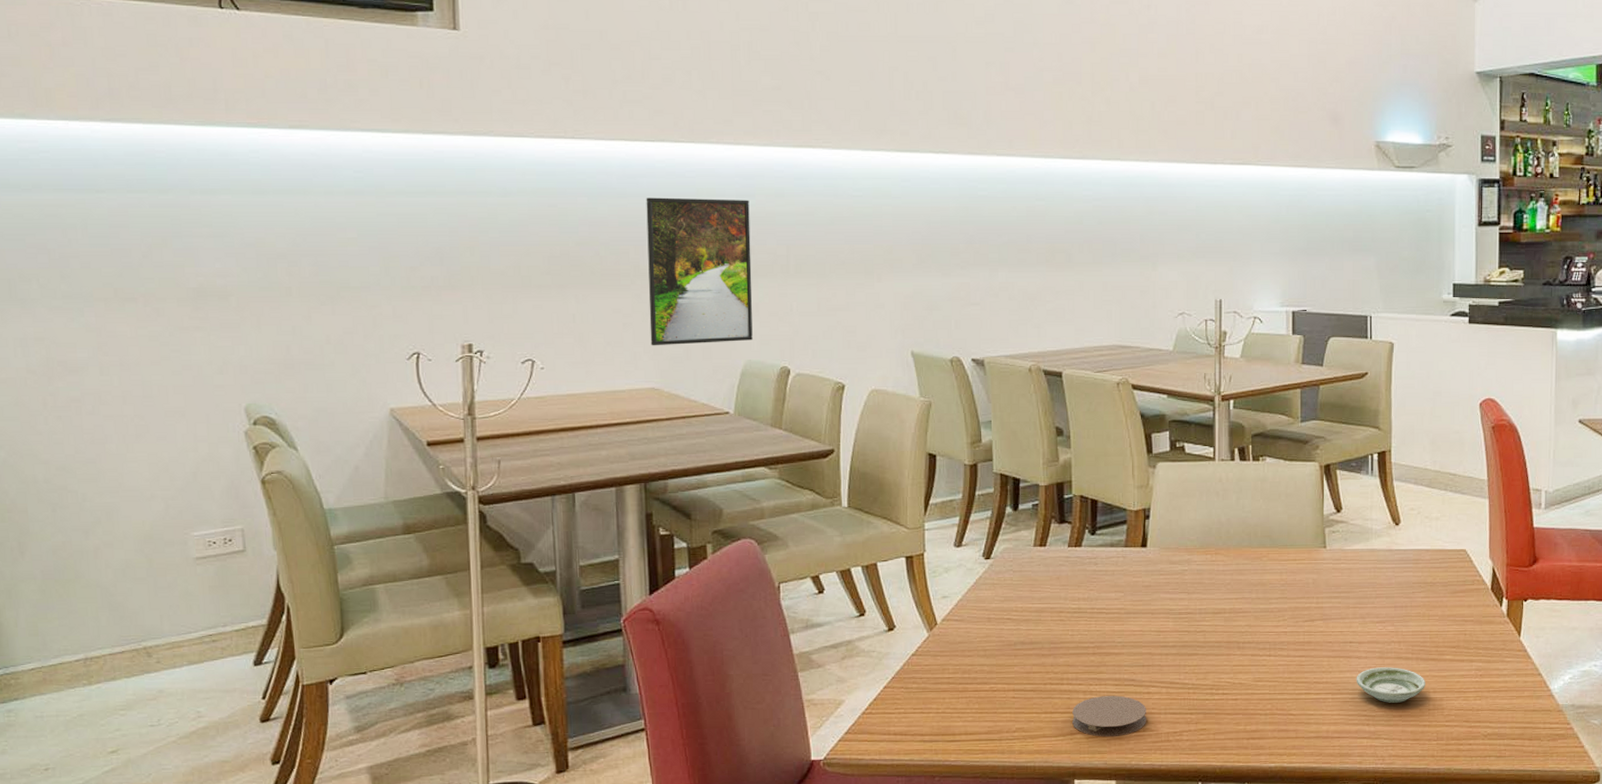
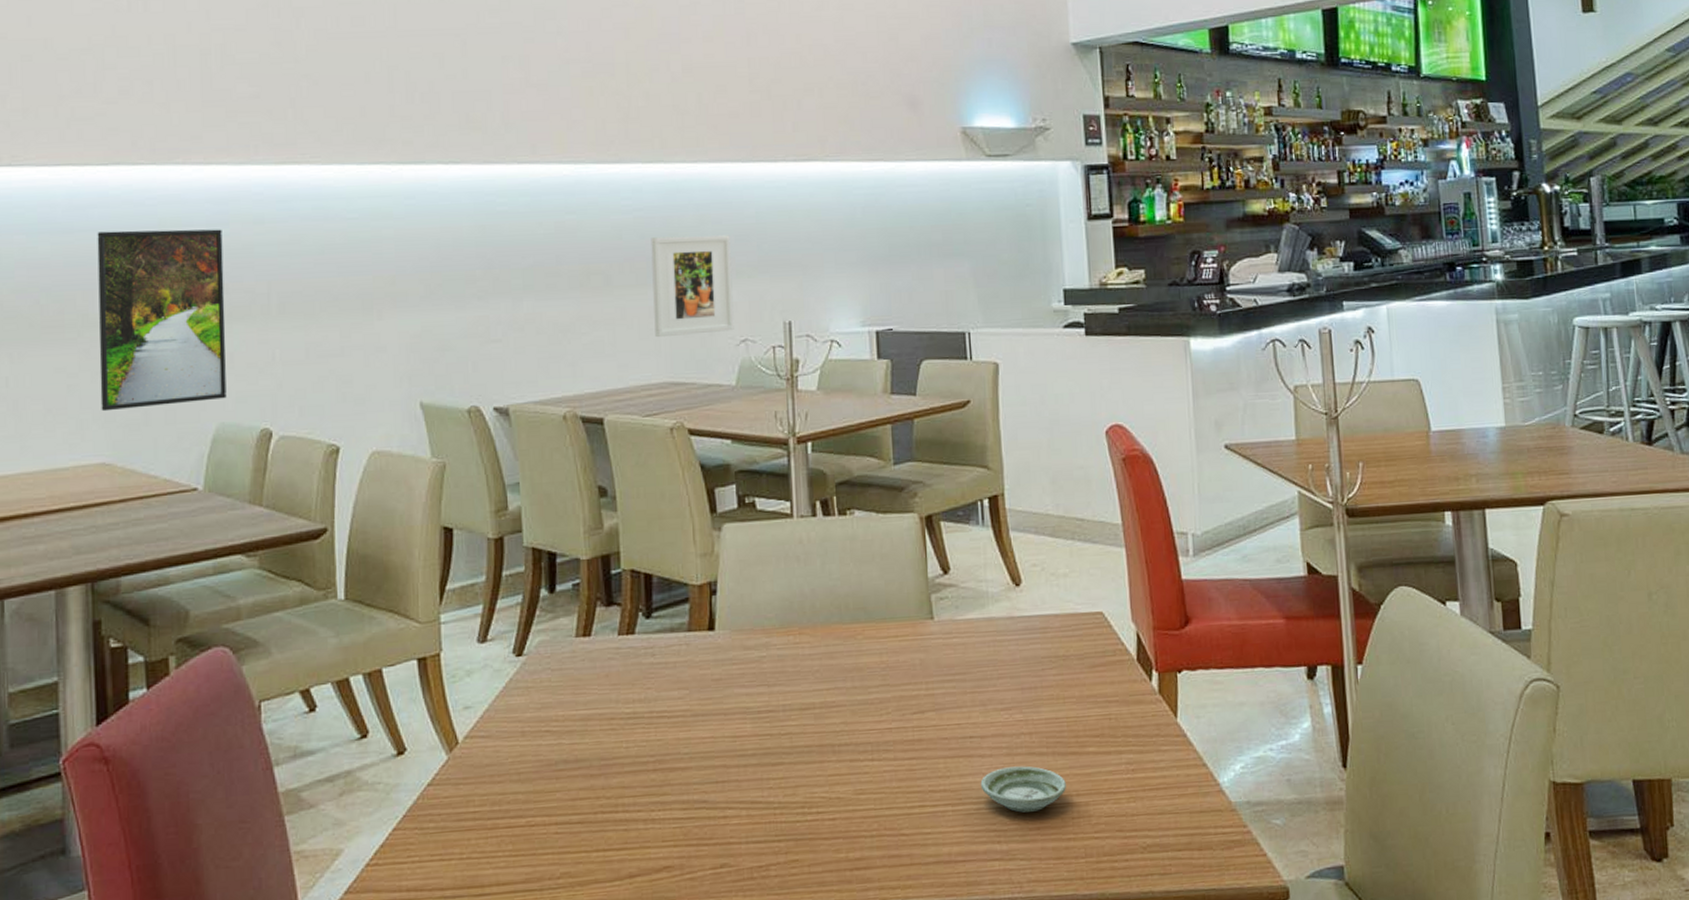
coaster: present [1072,695,1146,737] -> none [630,822,724,878]
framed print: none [1107,223,1174,308] -> present [651,235,735,338]

